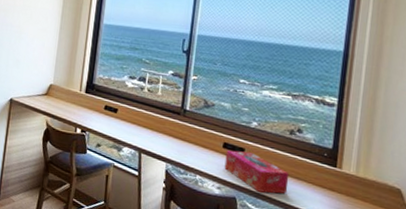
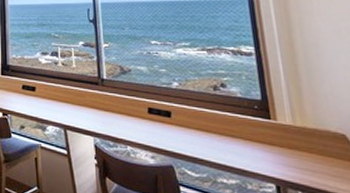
tissue box: present [224,150,290,194] -> none [152,114,226,157]

